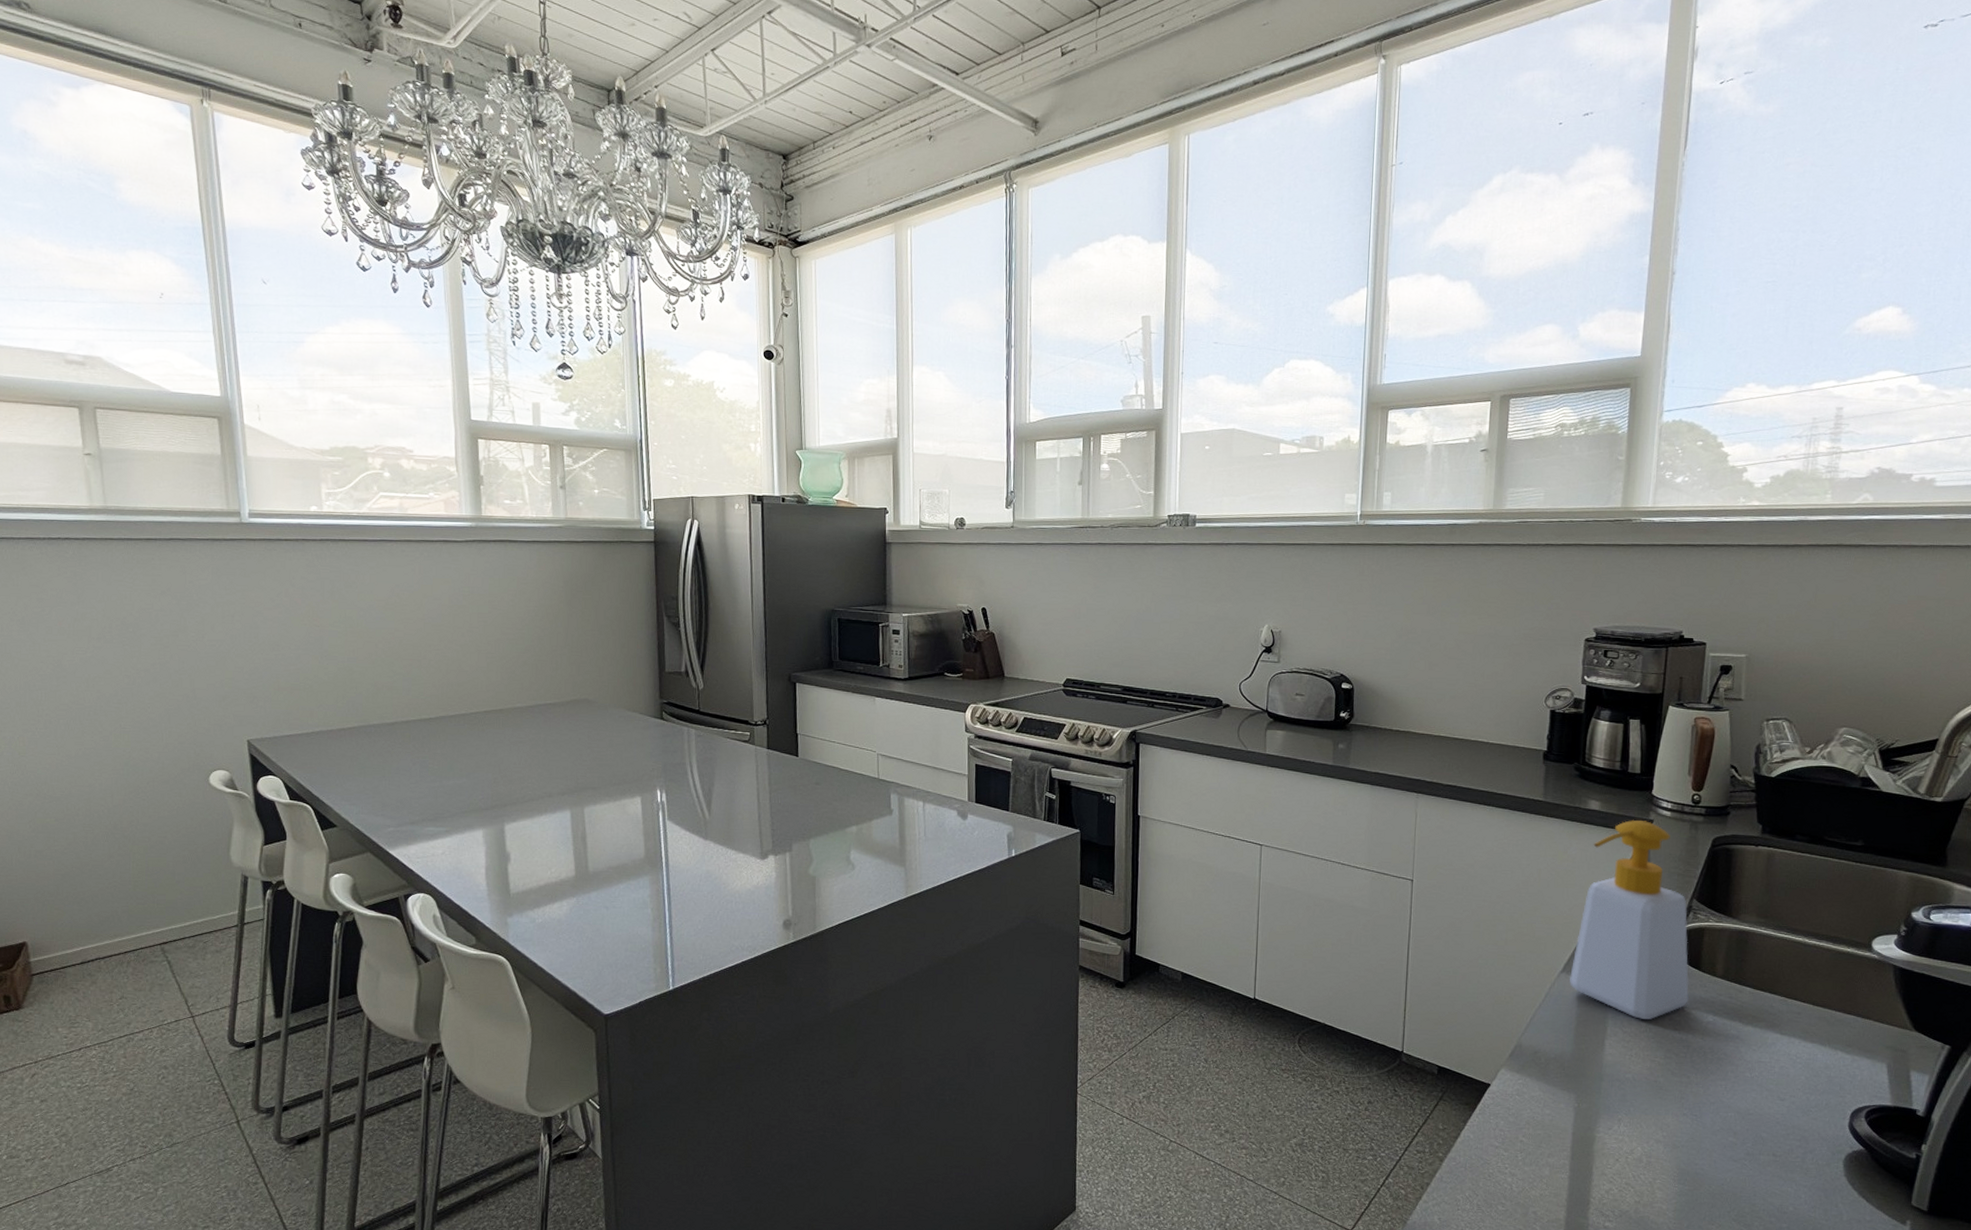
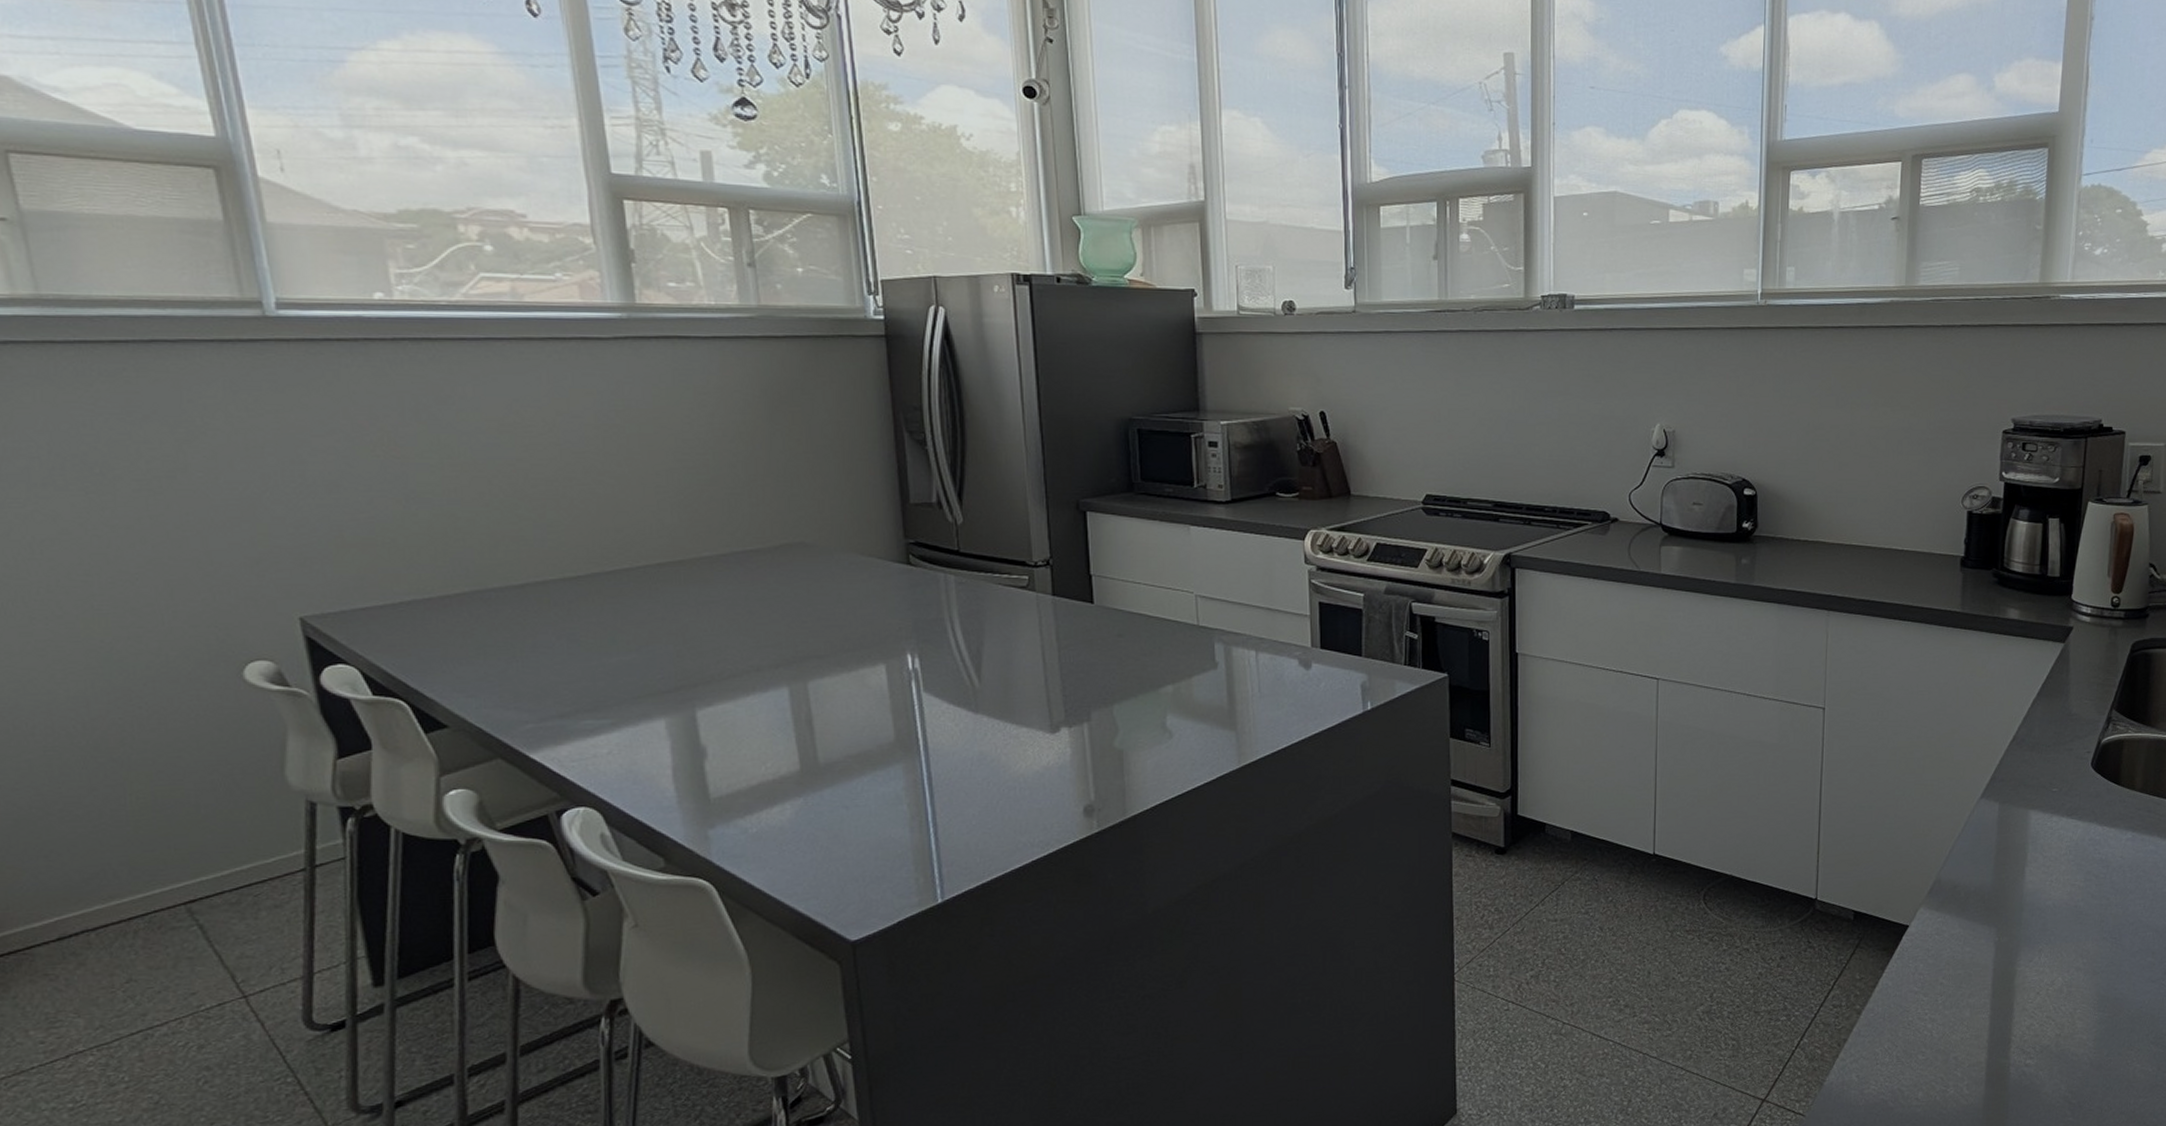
soap bottle: present [1569,819,1689,1021] -> none [1988,627,2109,842]

